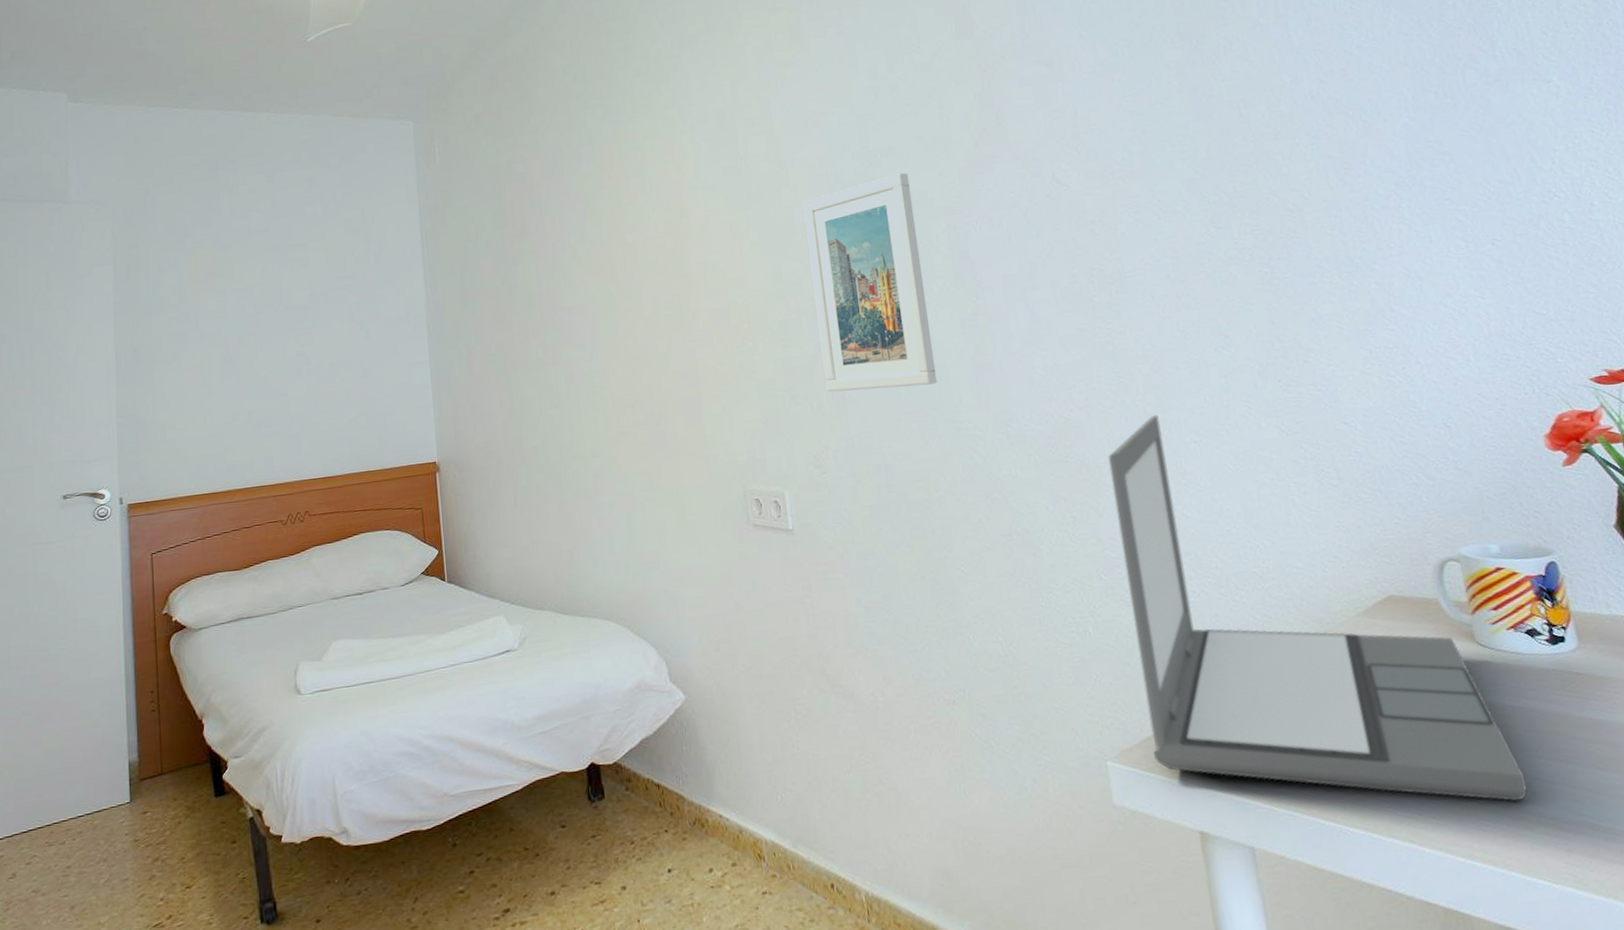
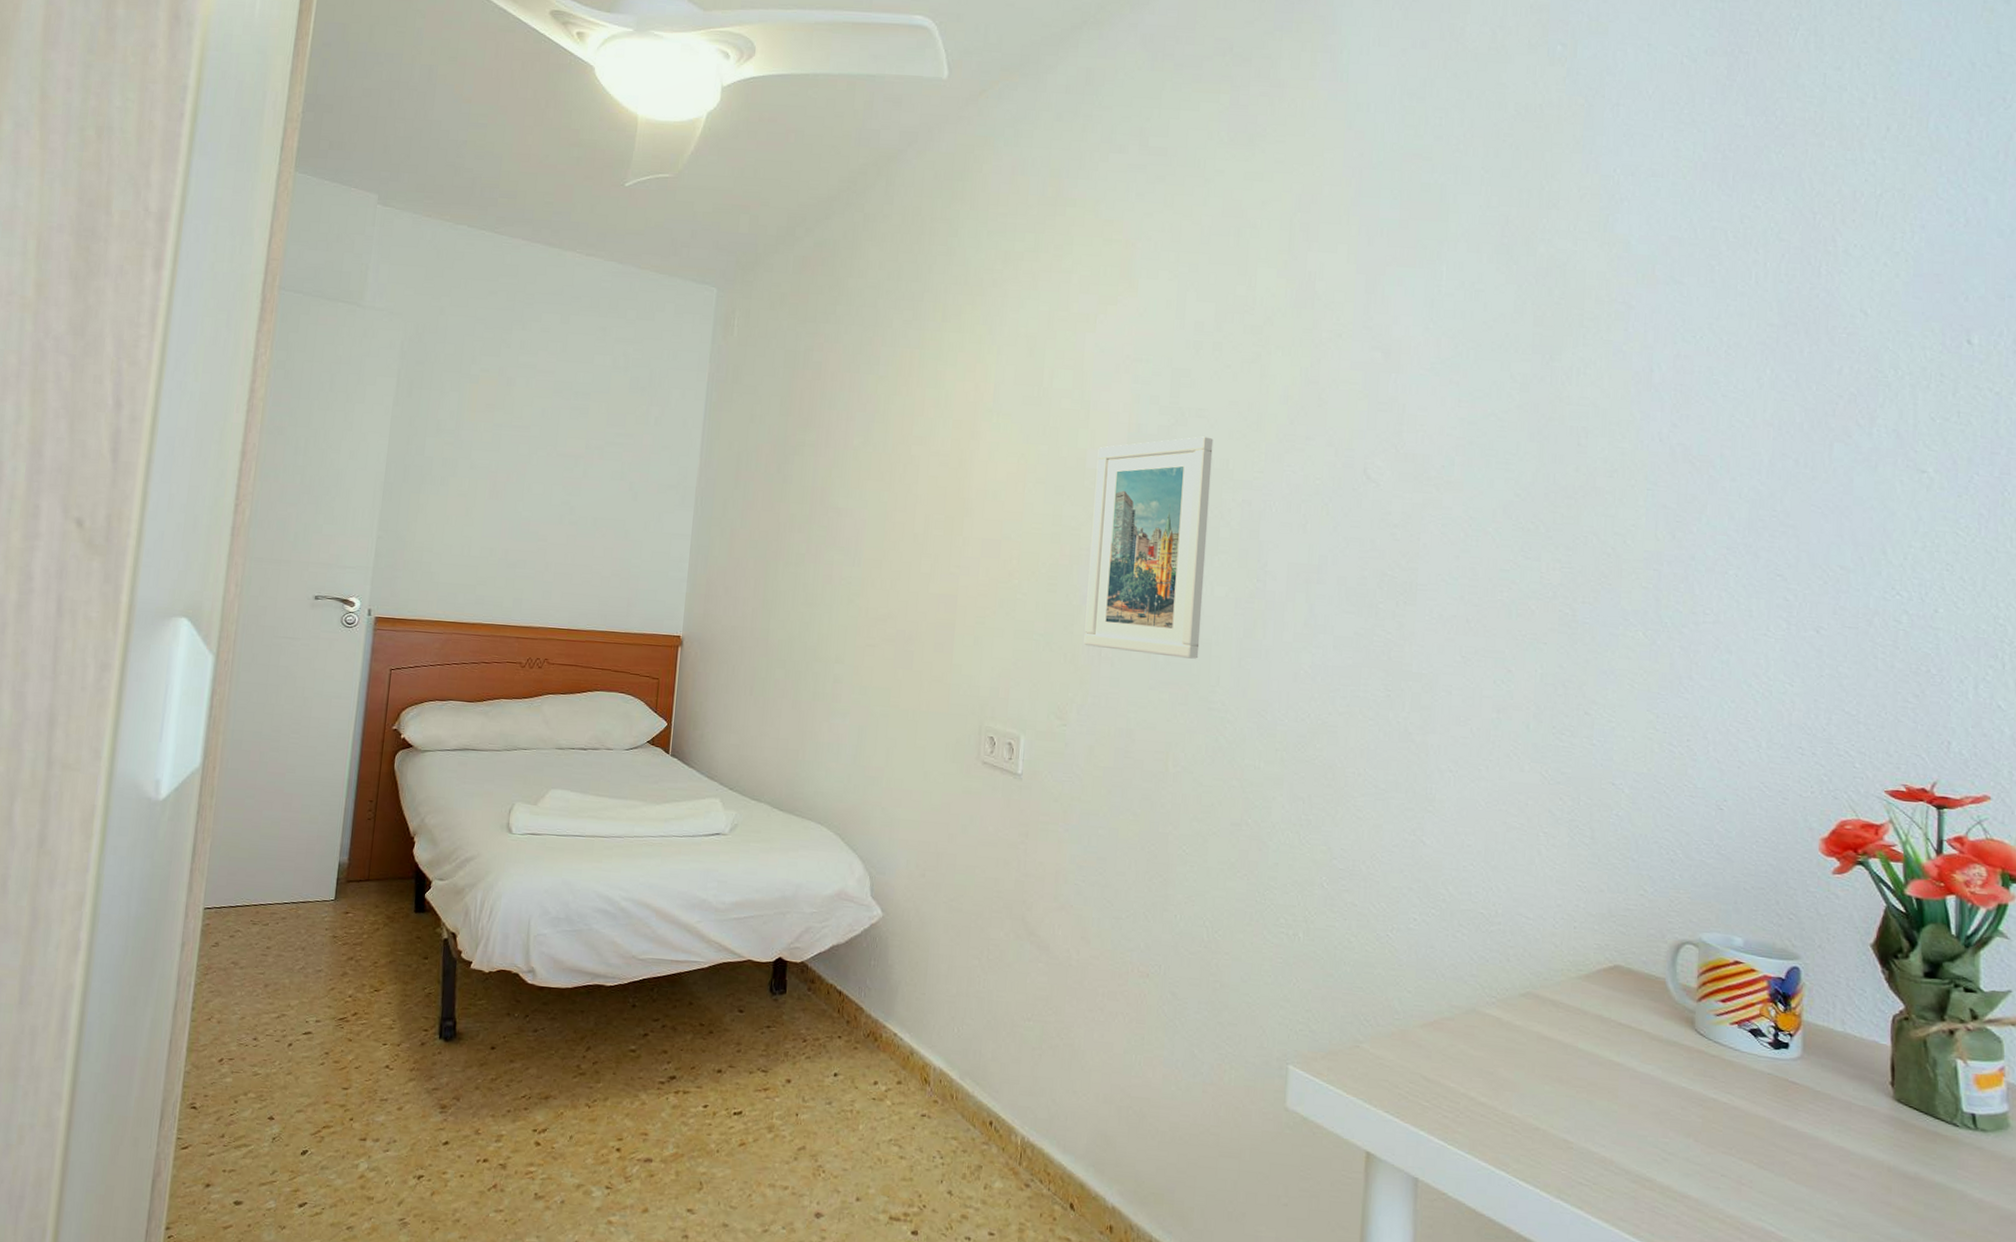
laptop: present [1108,414,1528,802] -> none [1337,735,1712,1193]

